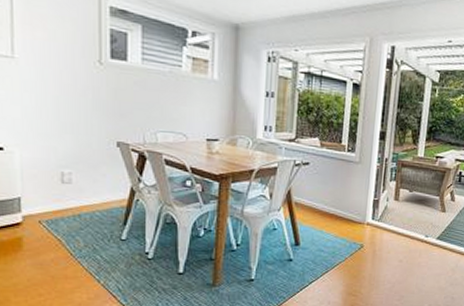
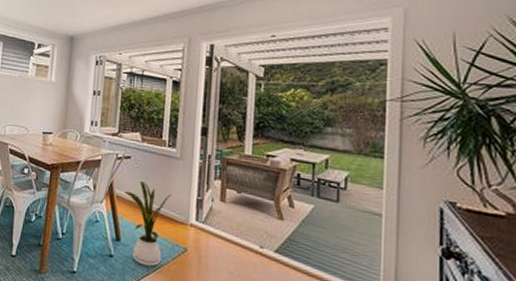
house plant: none [303,187,350,265] -> present [125,181,172,267]

